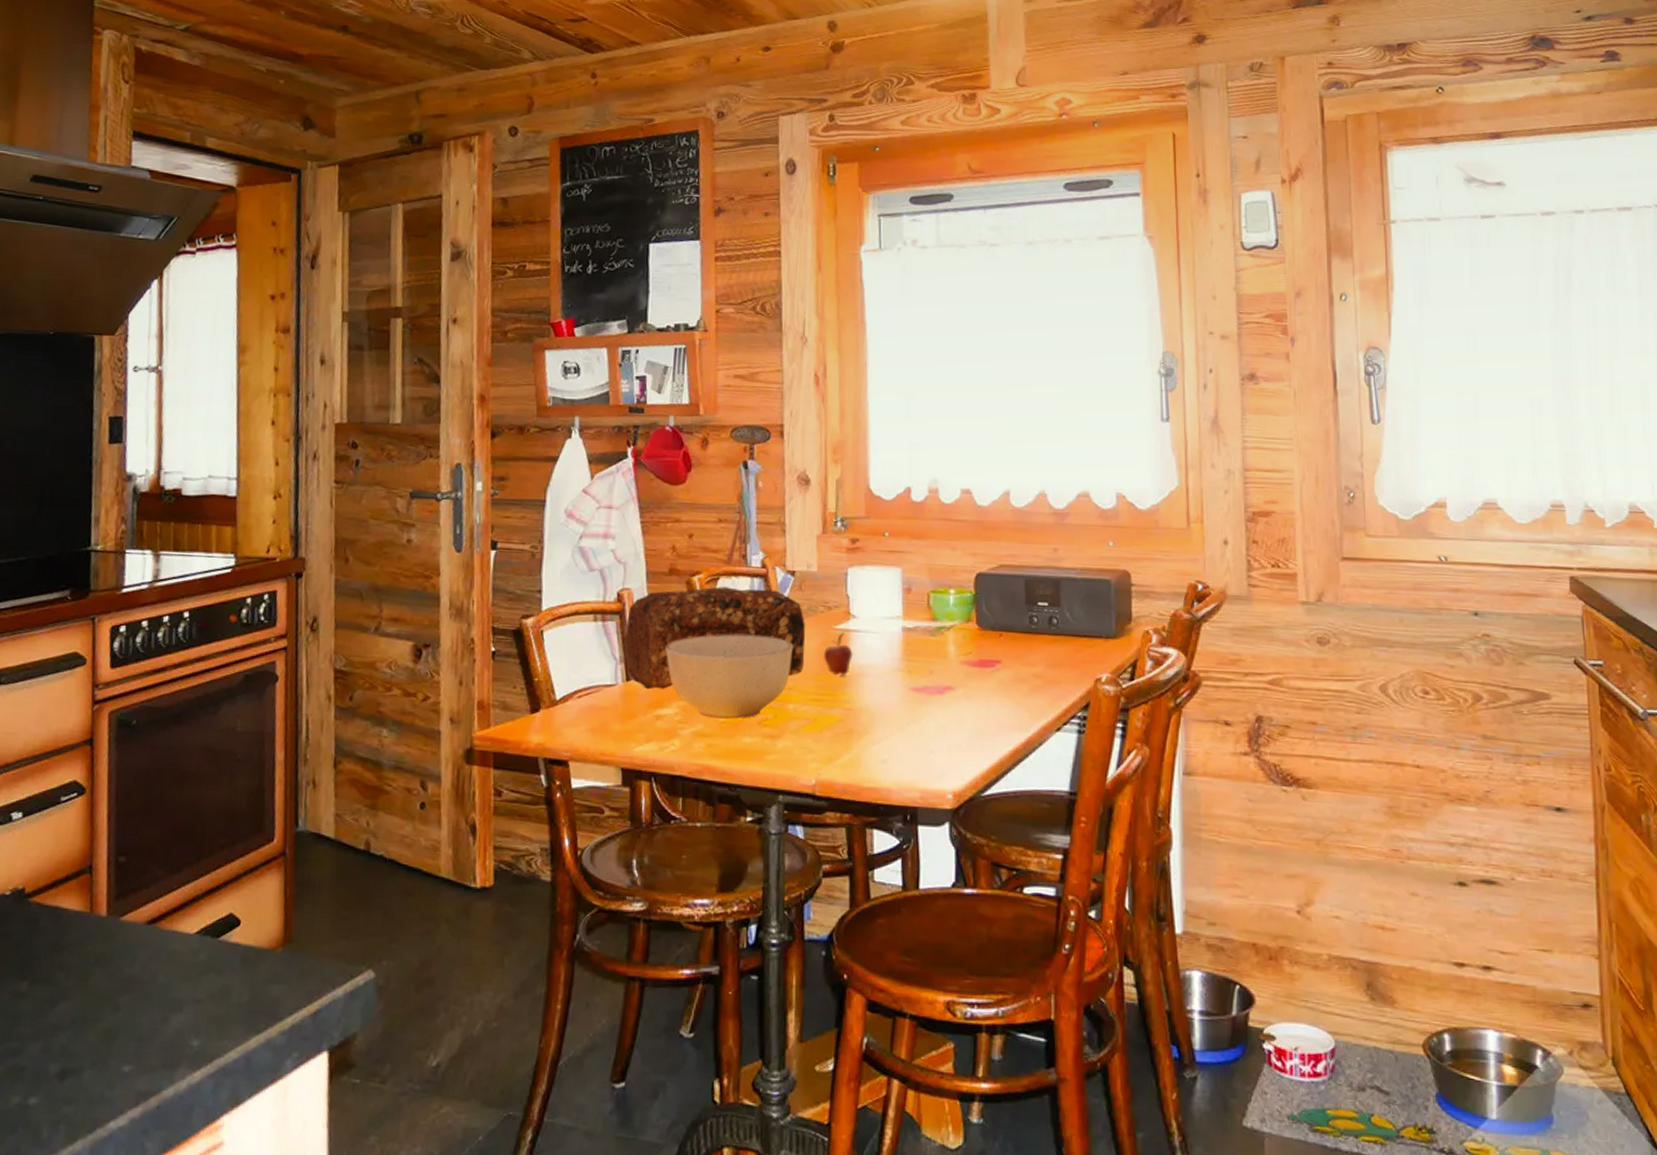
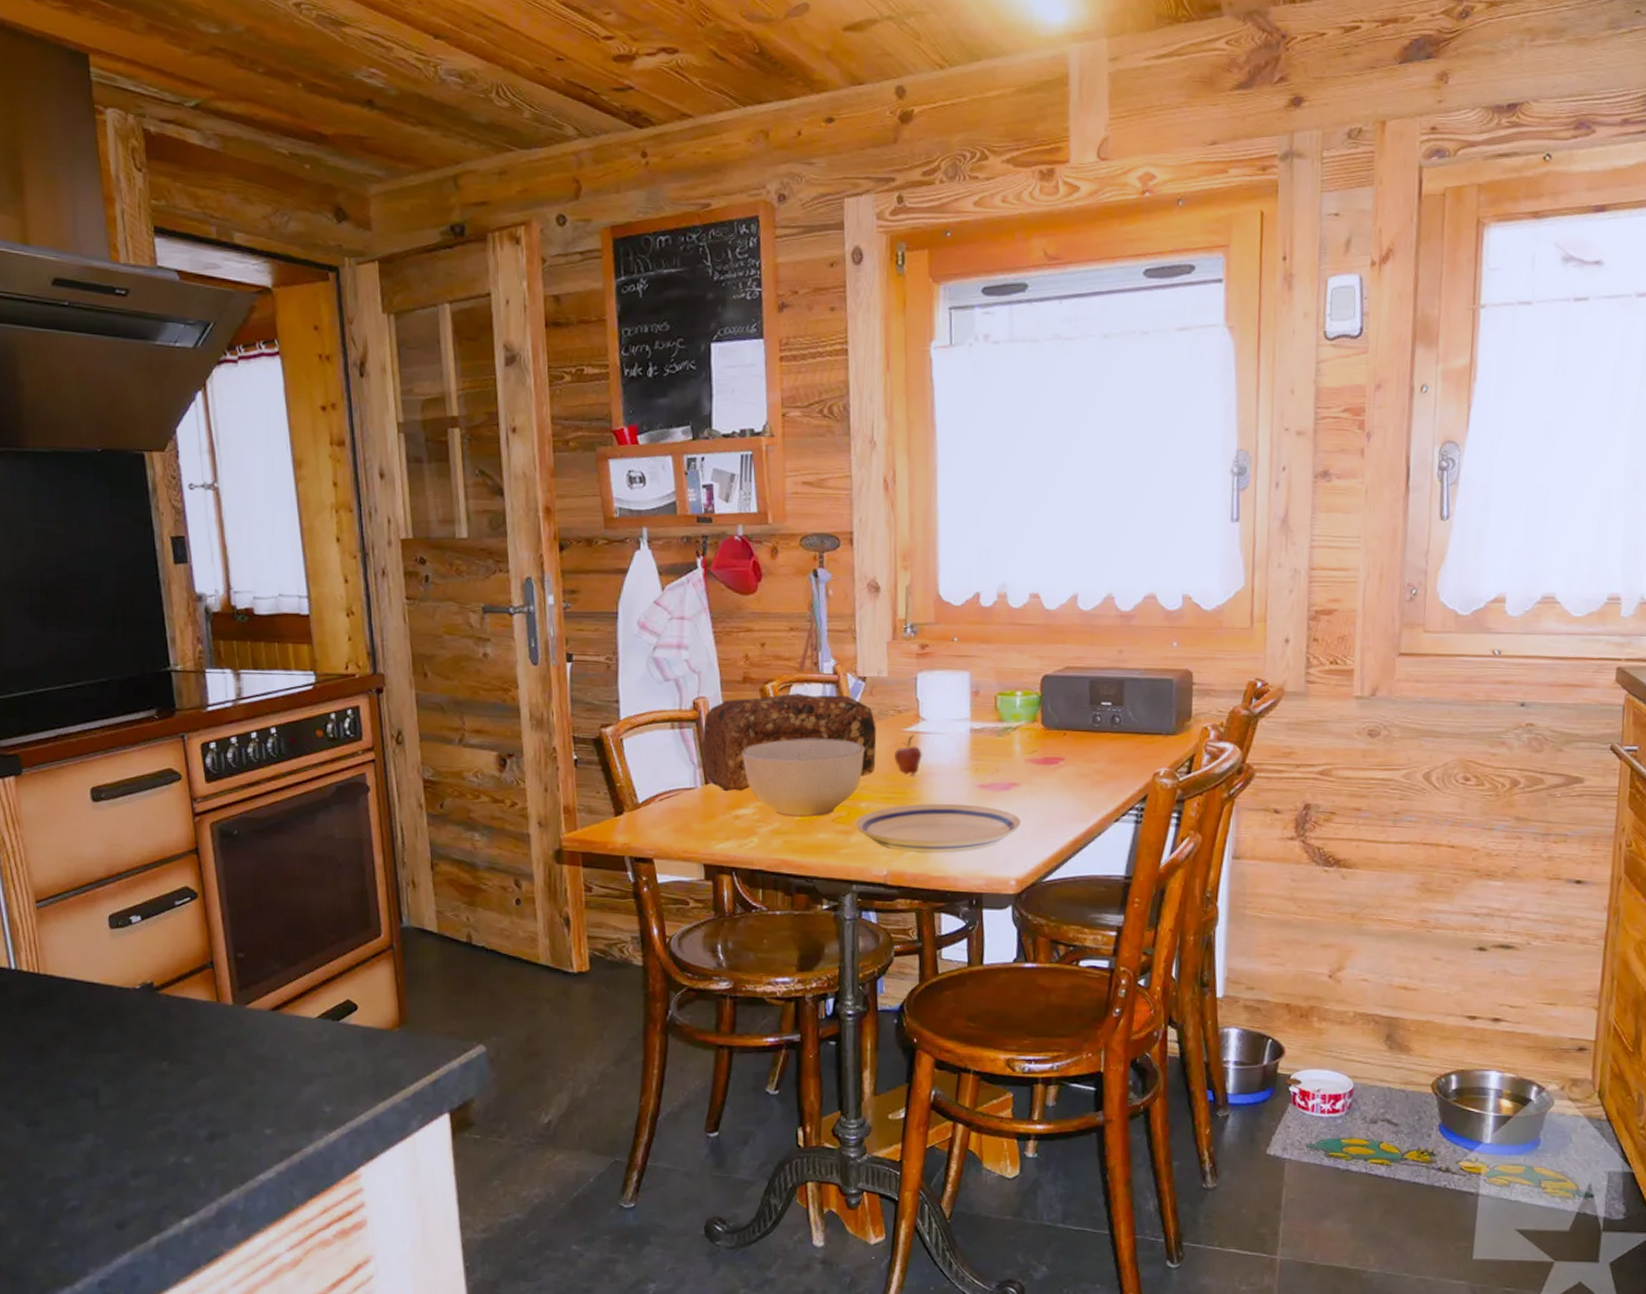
plate: none [783,707,957,762] -> present [856,803,1021,854]

